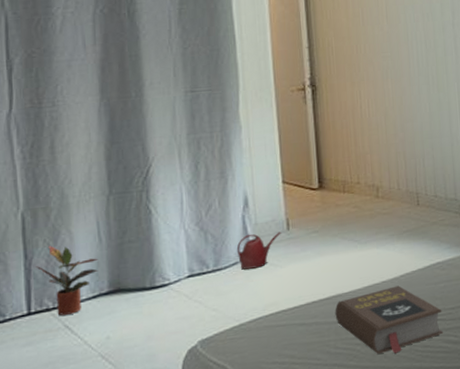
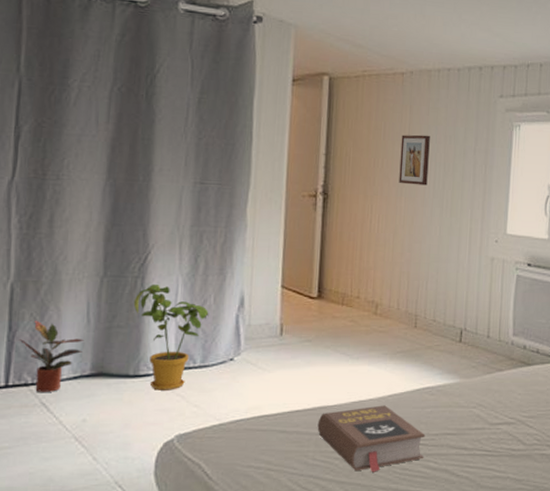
house plant: none [141,196,216,300] -> present [133,285,209,390]
watering can: present [236,231,281,271] -> none [226,334,274,371]
wall art: none [380,15,411,66] -> present [399,135,430,186]

